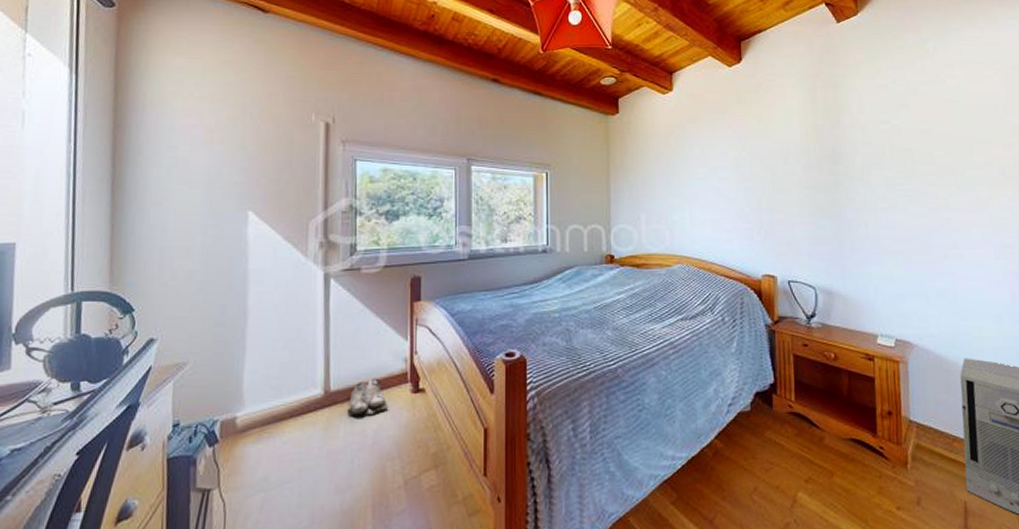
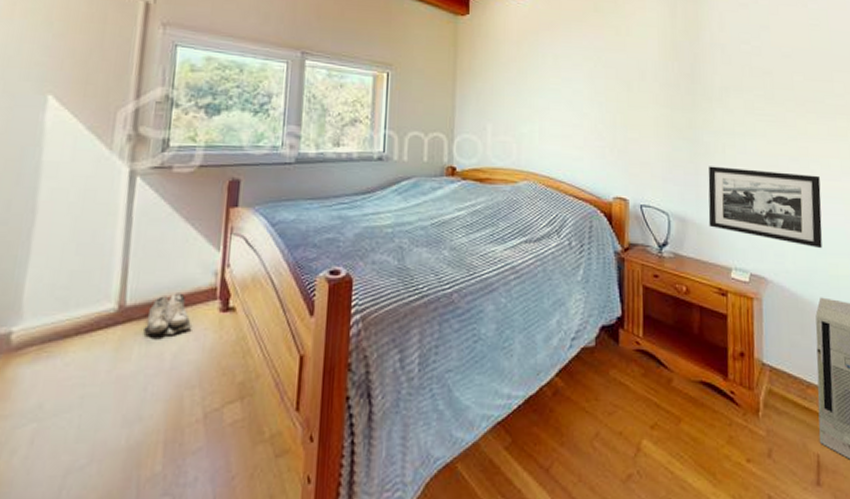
picture frame: none [852,241,965,313] -> present [708,166,822,249]

